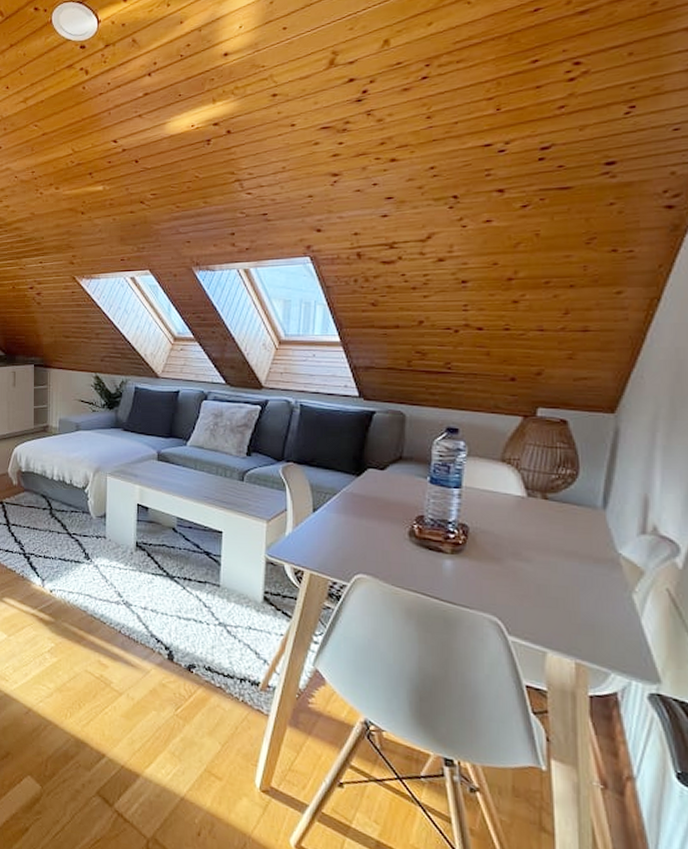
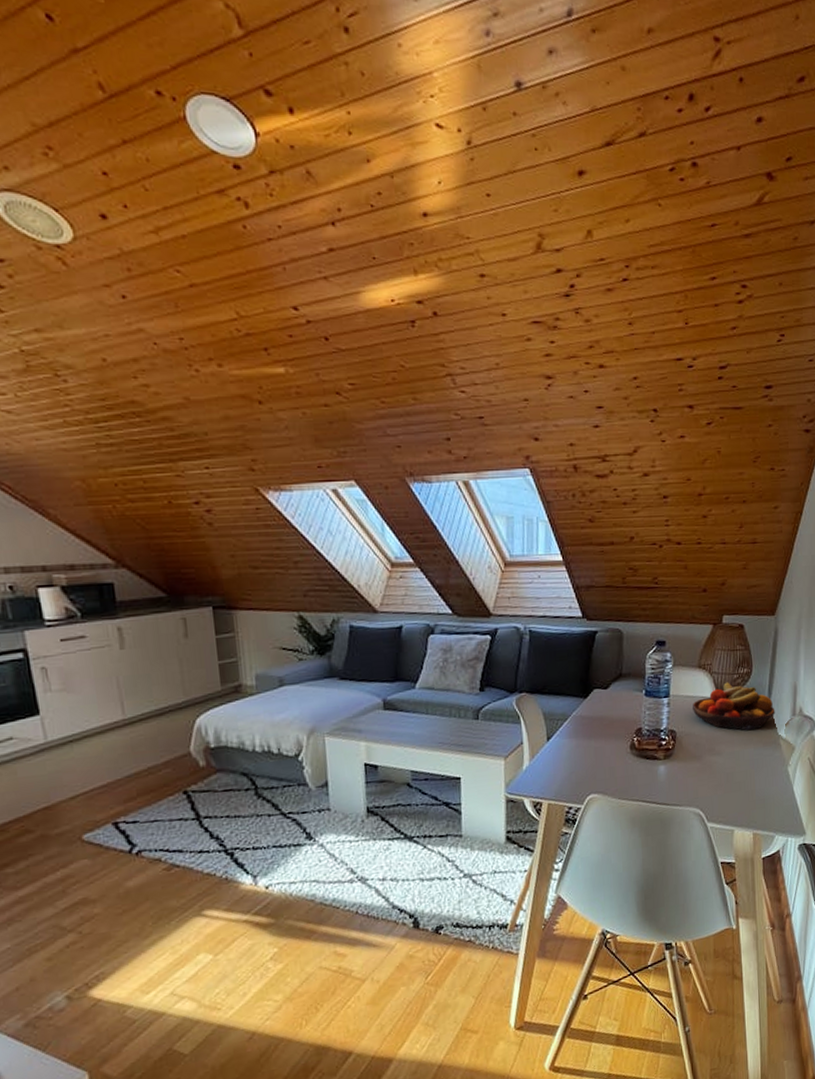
fruit bowl: none [492,482,614,542] -> present [692,682,775,731]

